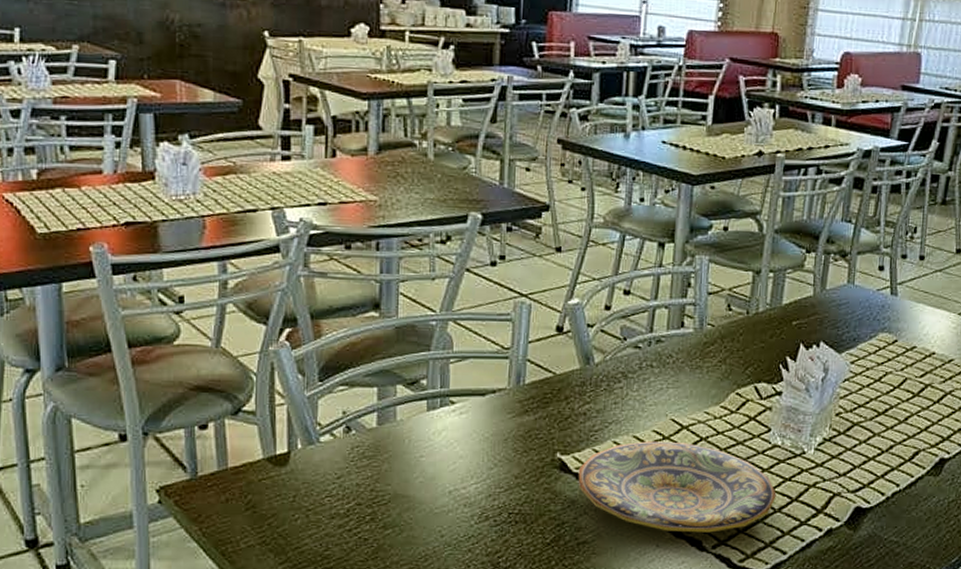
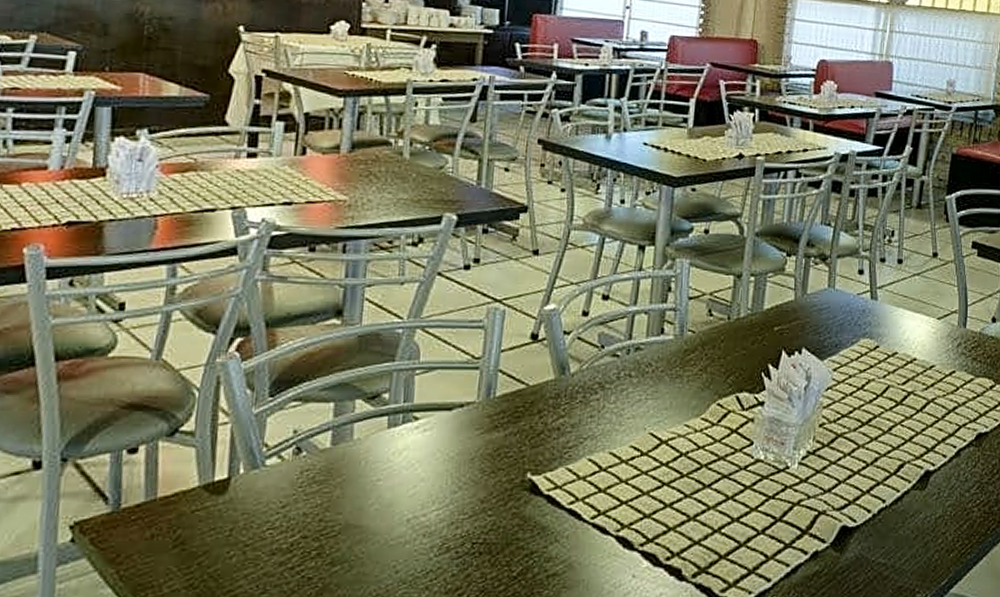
plate: present [578,441,777,533] -> none [549,458,760,560]

